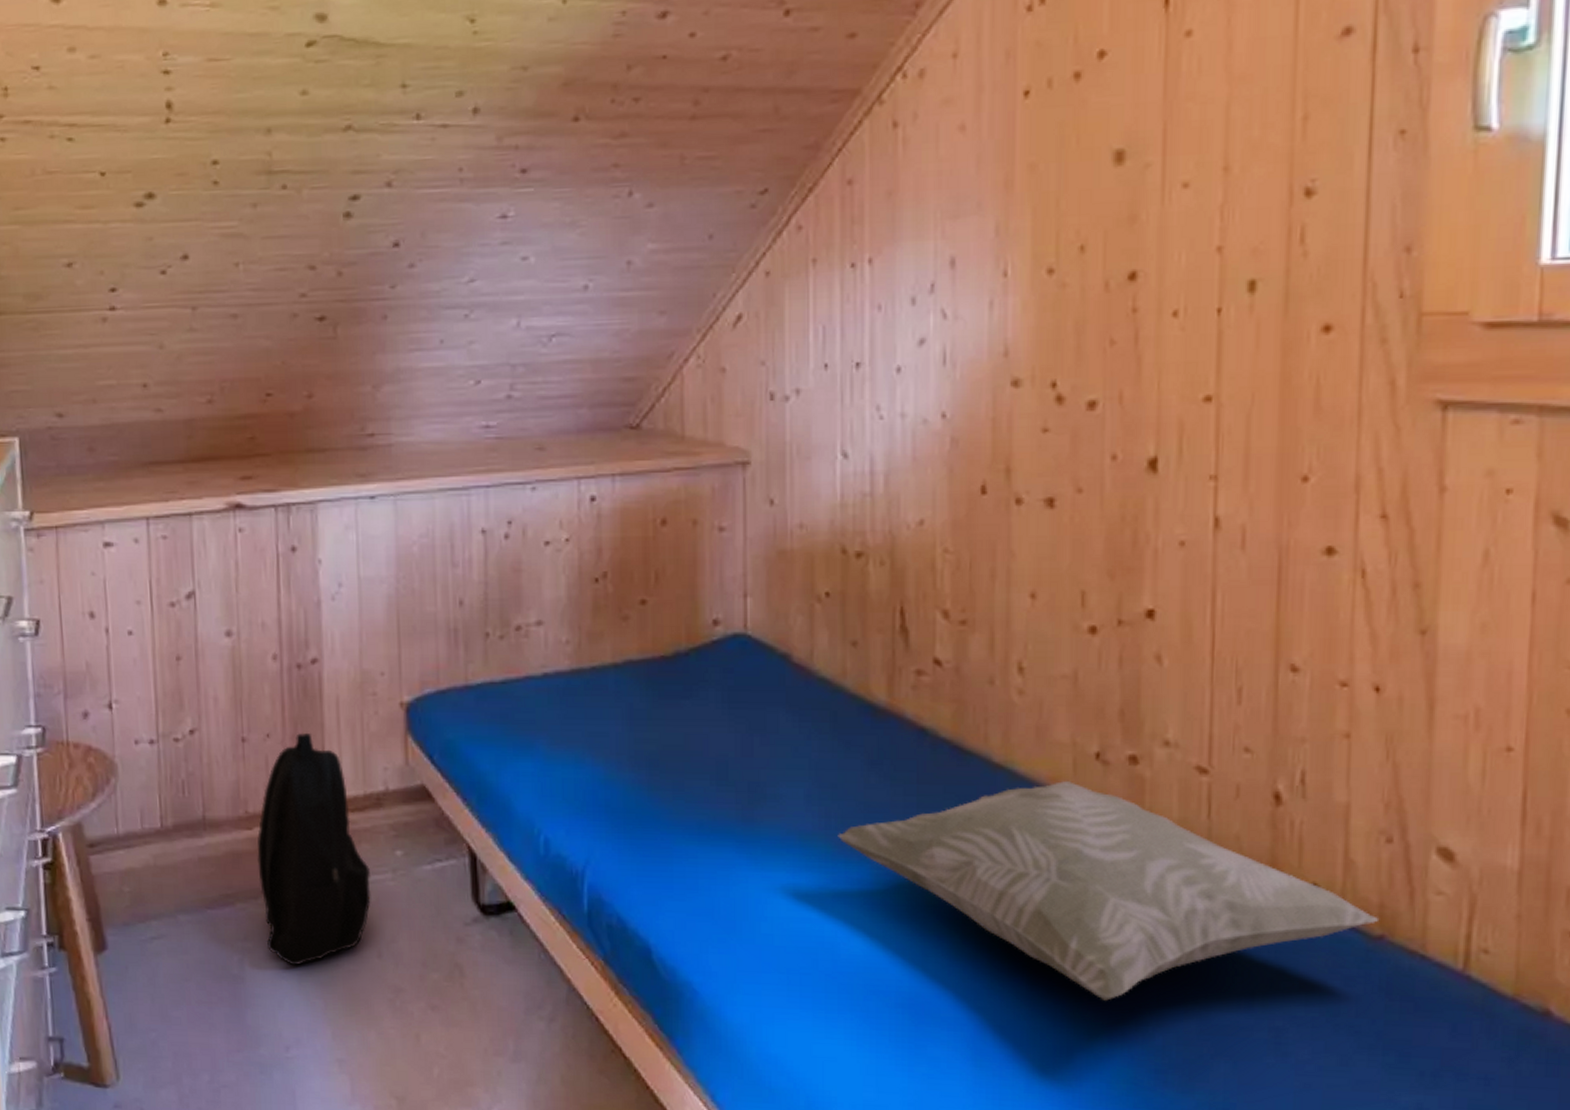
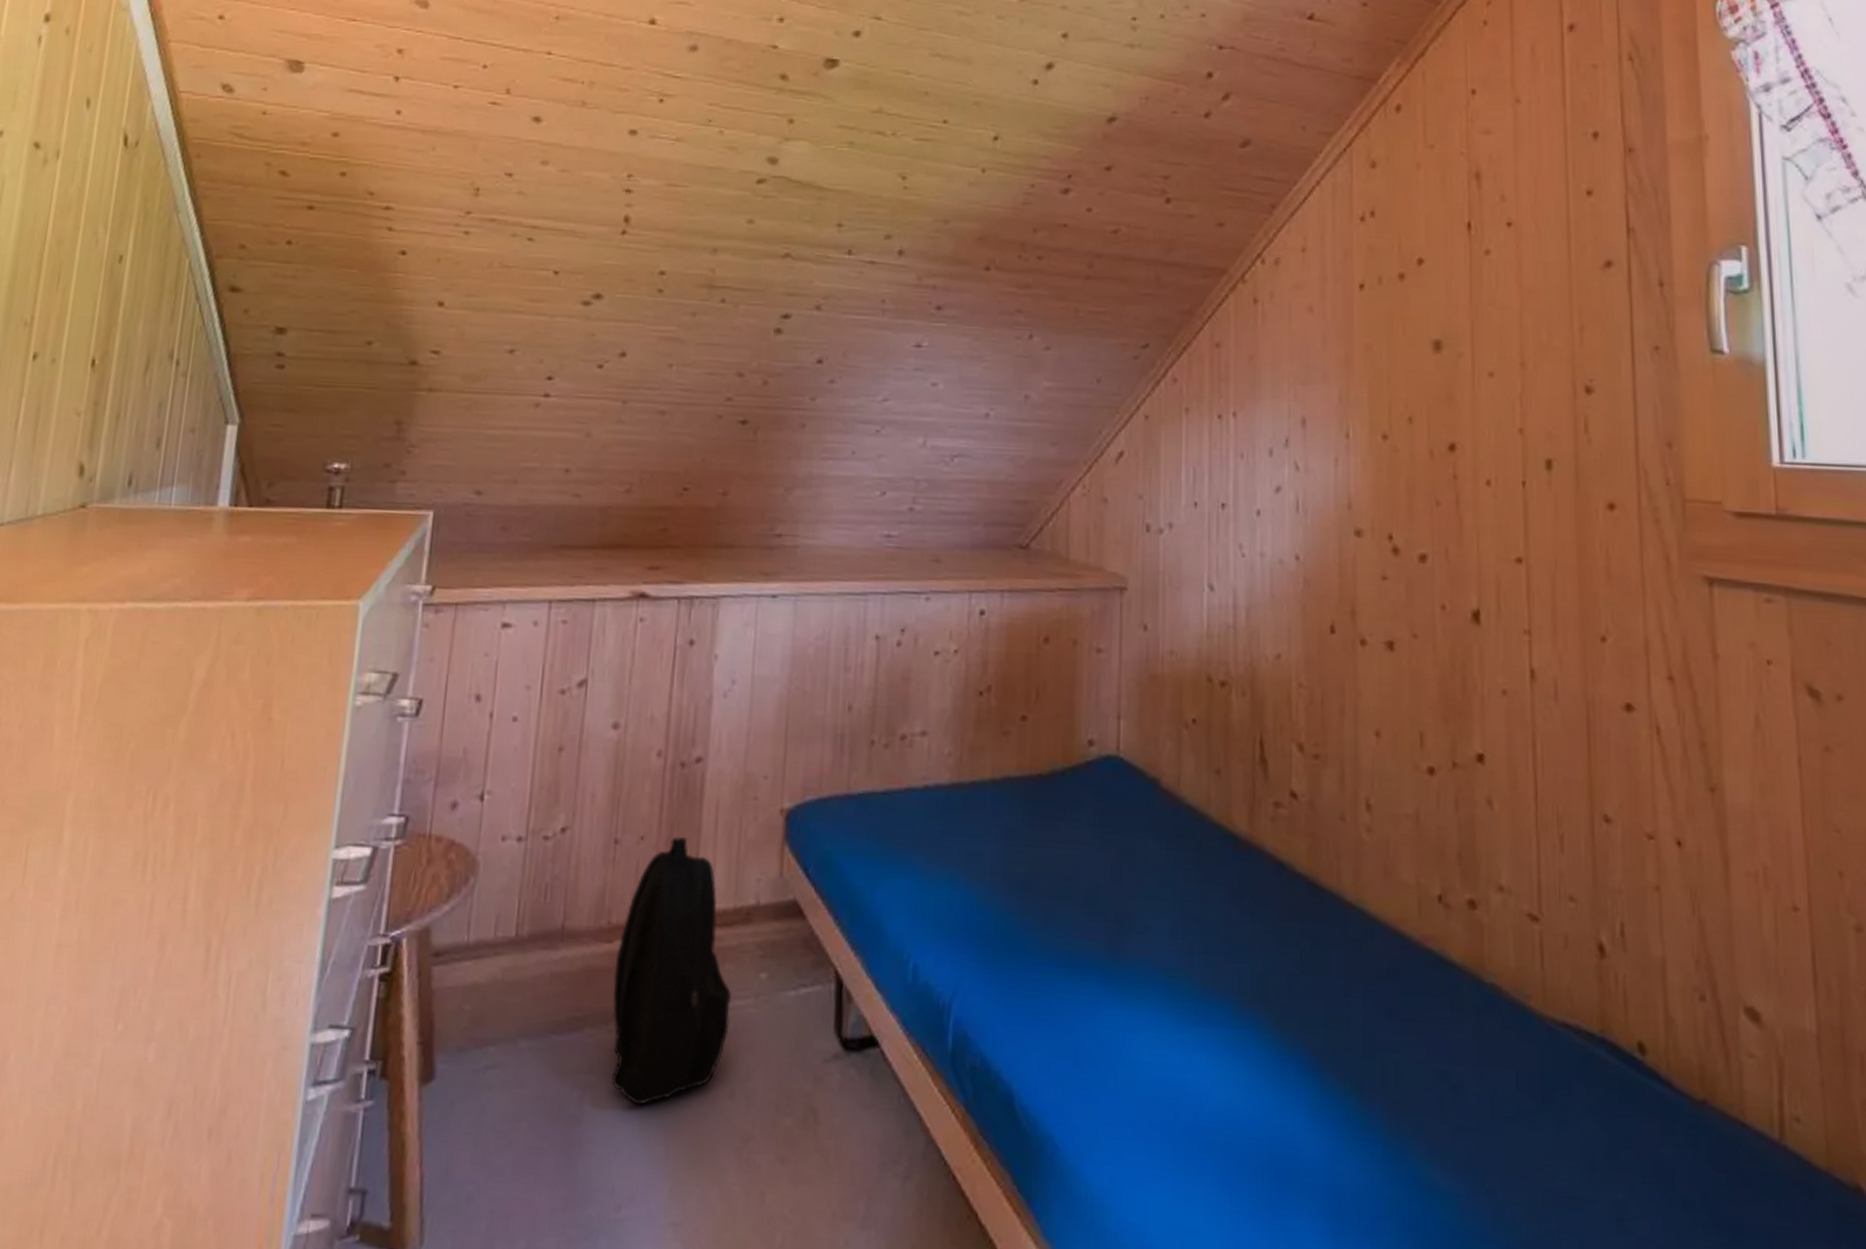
decorative pillow: present [838,780,1378,1001] -> none [1200,922,1700,1167]

